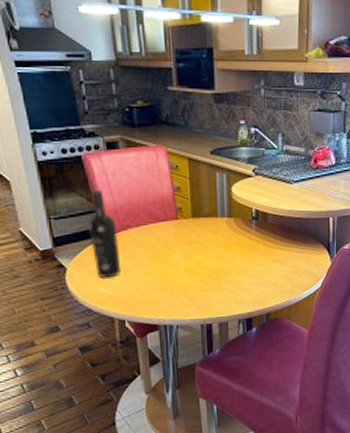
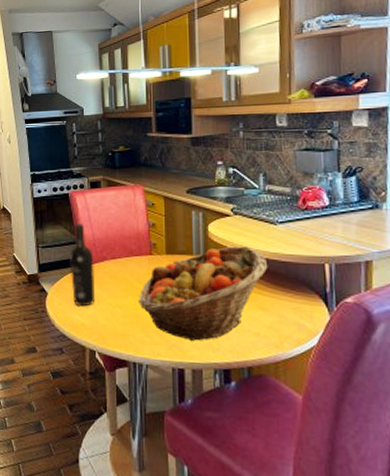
fruit basket: none [166,205,284,298] -> present [138,246,268,341]

